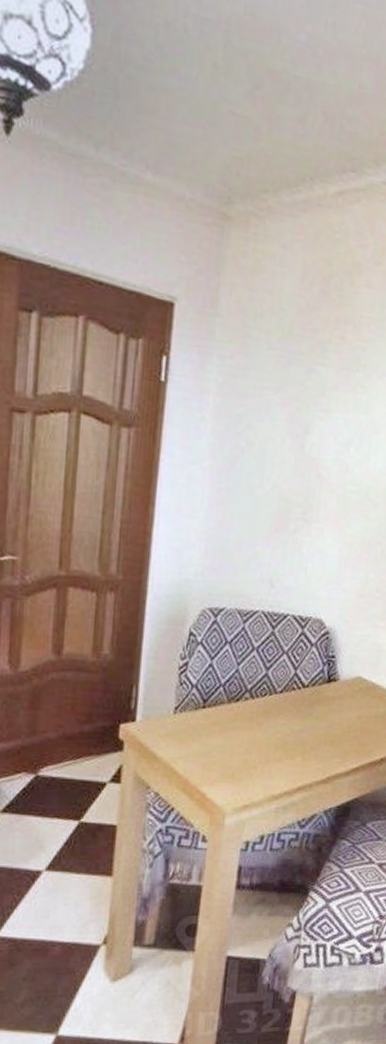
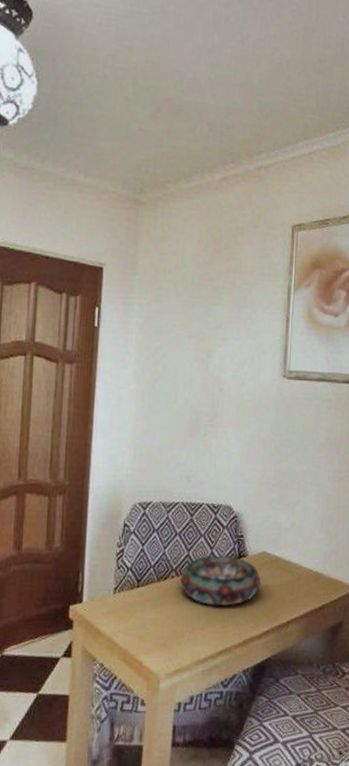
decorative bowl: none [255,676,354,737] -> present [180,555,262,607]

